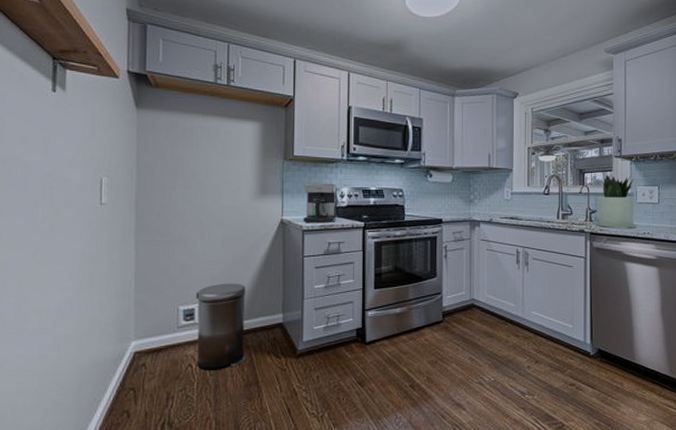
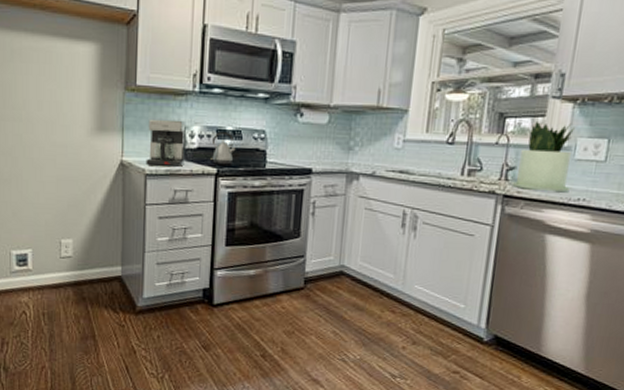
pedal bin: present [196,283,246,370] -> none [28,228,82,320]
kettle: none [358,191,379,220] -> present [210,131,236,166]

